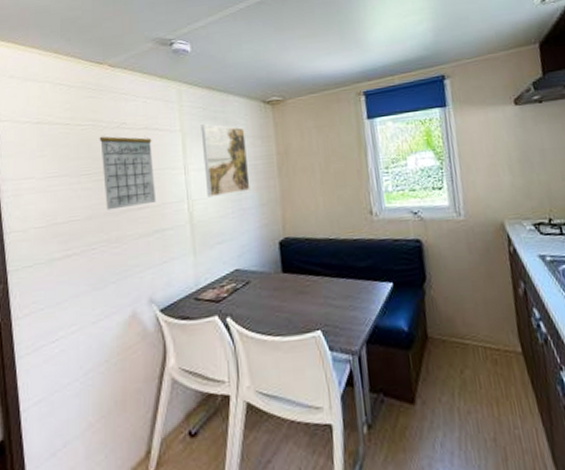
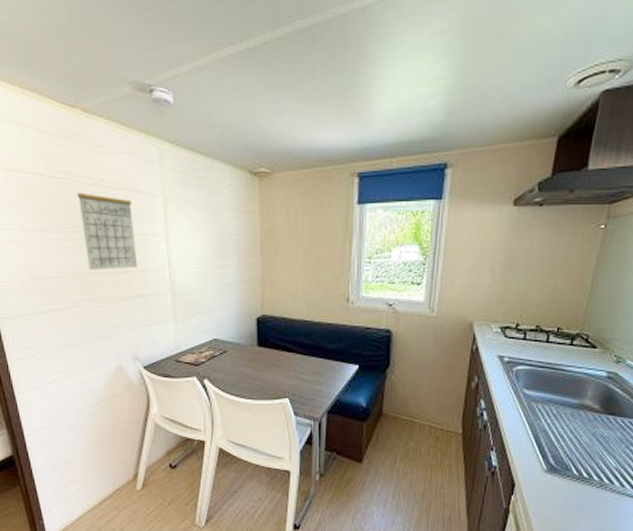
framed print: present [200,124,250,198] -> none [183,191,232,269]

